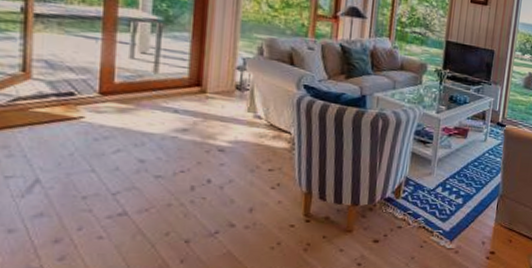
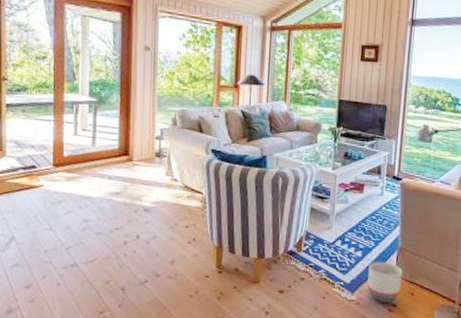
planter: none [466,208,503,251] -> present [367,261,403,304]

